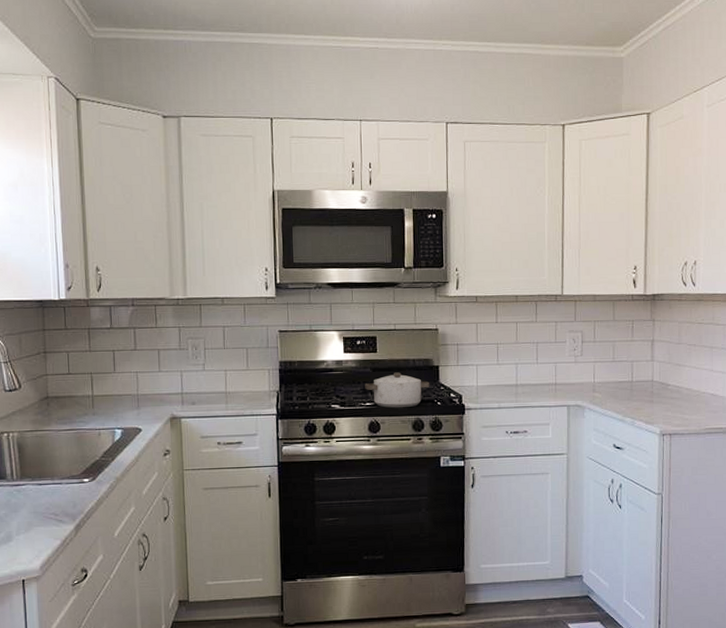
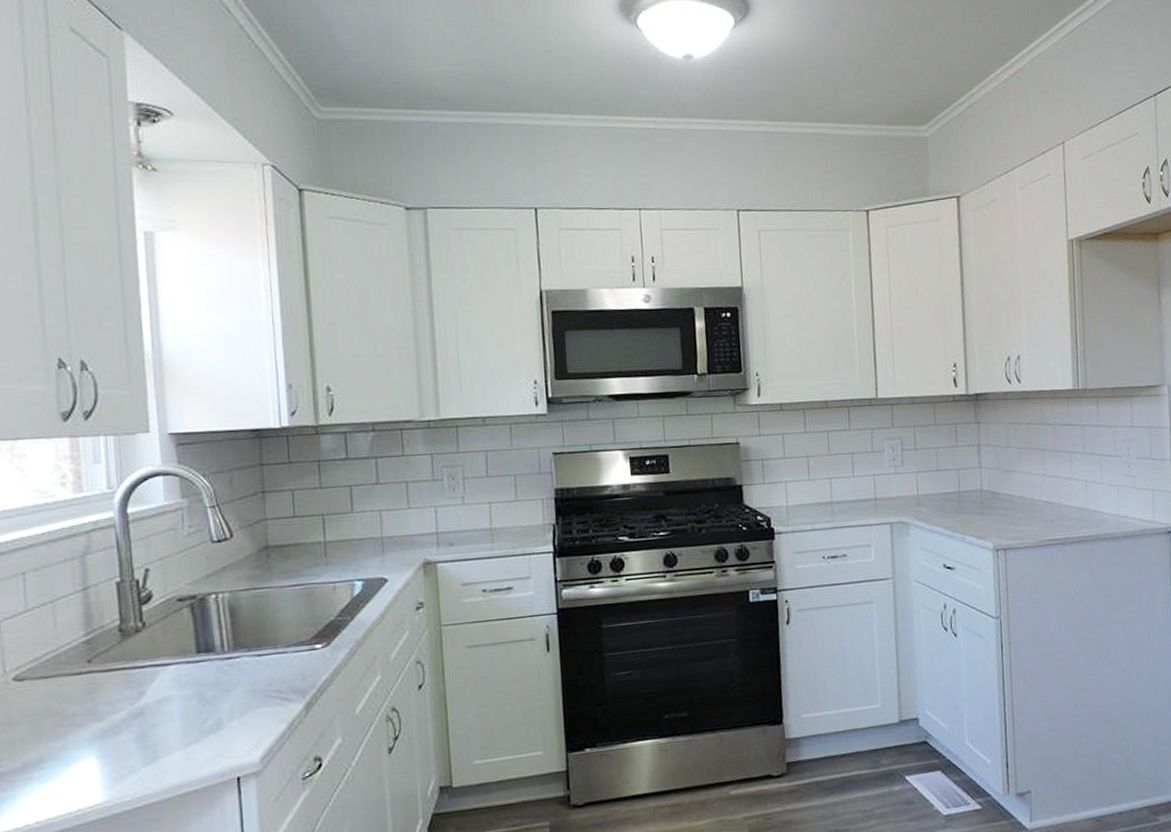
cooking pot: present [365,372,430,408] -> none [657,495,733,537]

